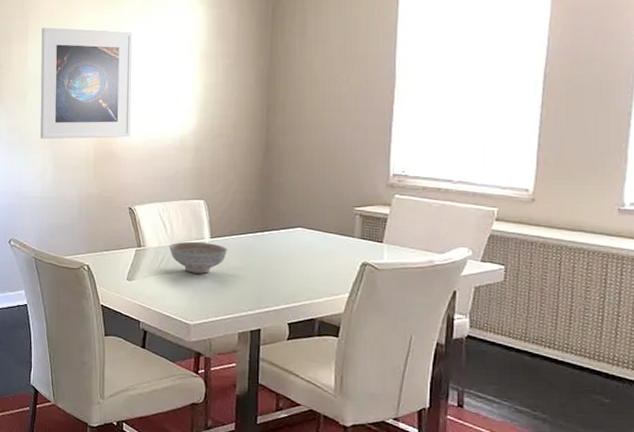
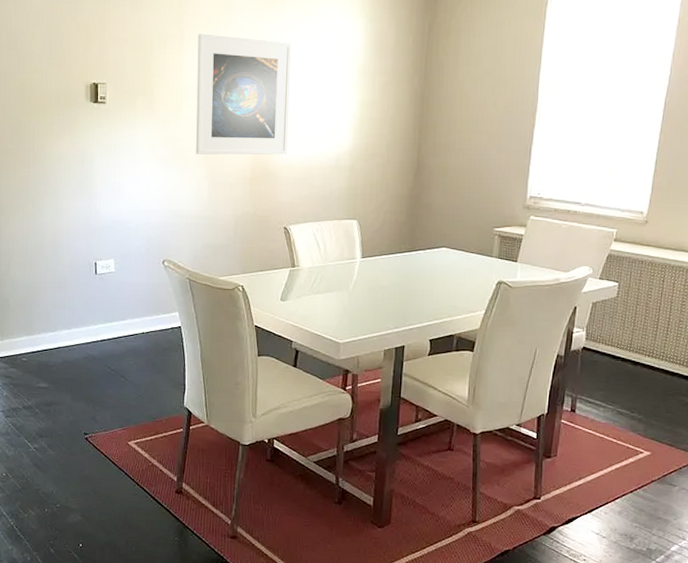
decorative bowl: present [168,241,227,274] -> none [321,261,377,293]

